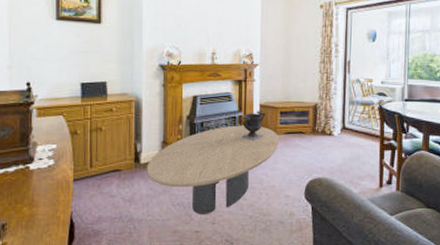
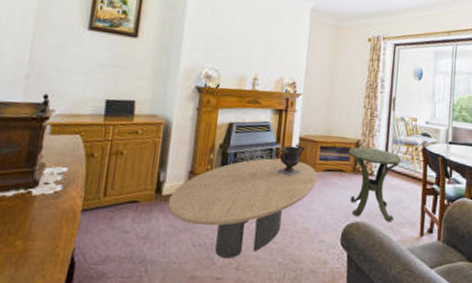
side table: none [307,109,359,176] -> present [348,147,402,222]

